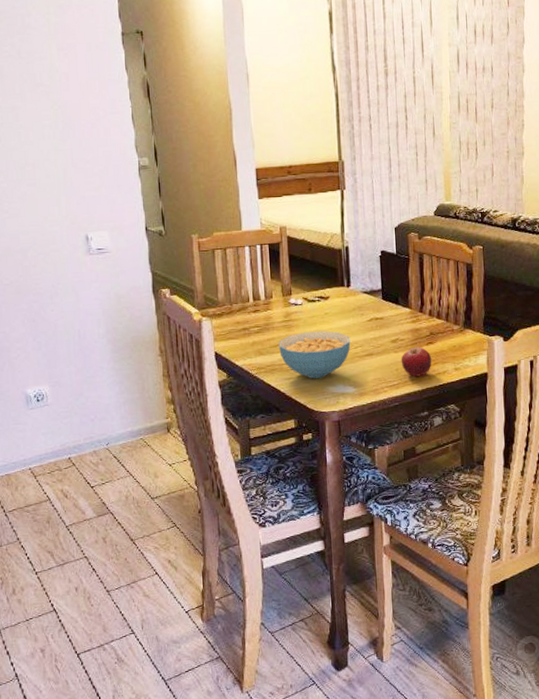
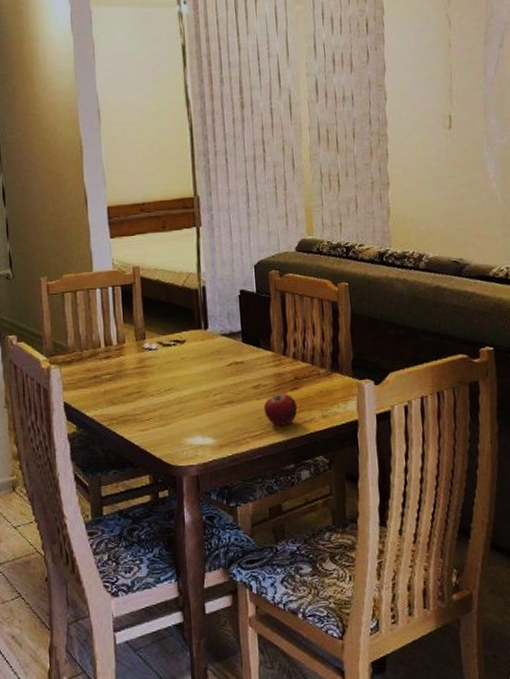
cereal bowl: present [279,331,351,378] -> none [132,377,209,430]

